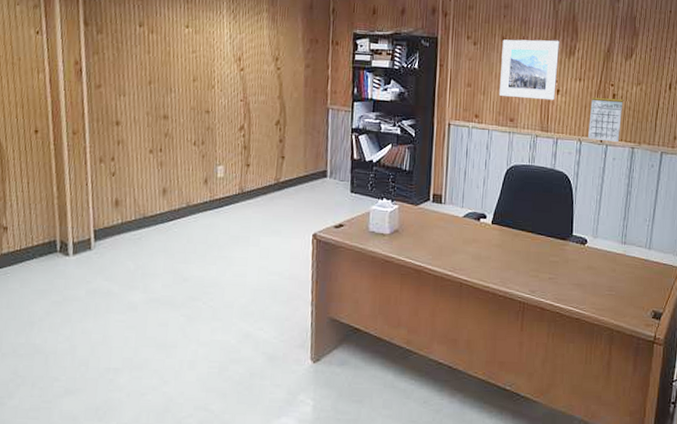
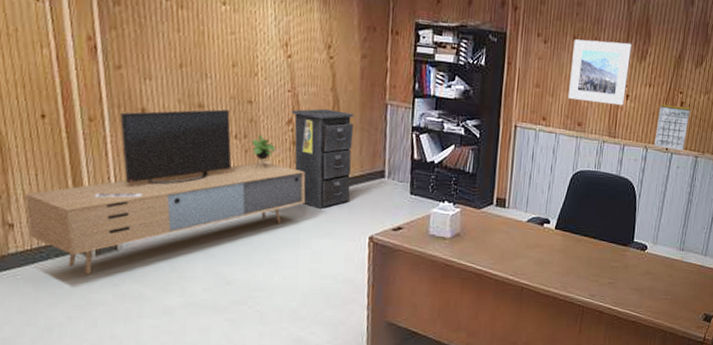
media console: none [17,119,255,273] -> present [24,109,306,275]
filing cabinet: none [244,115,299,208] -> present [292,108,355,208]

